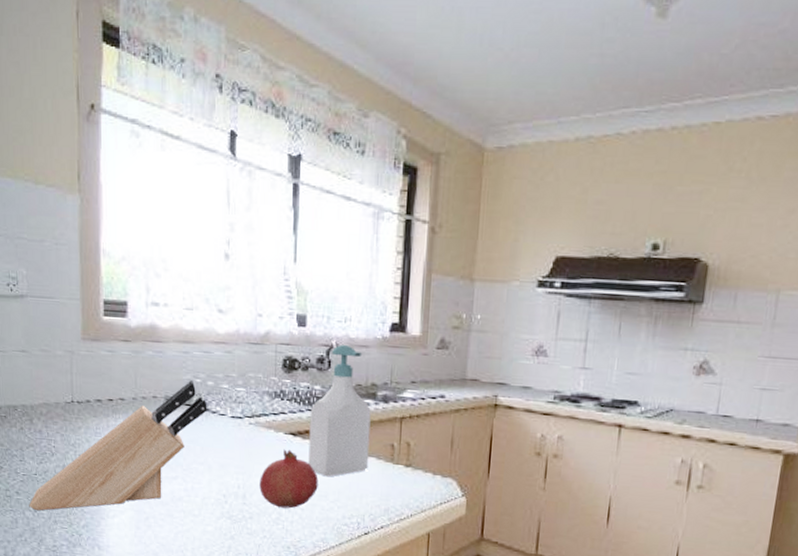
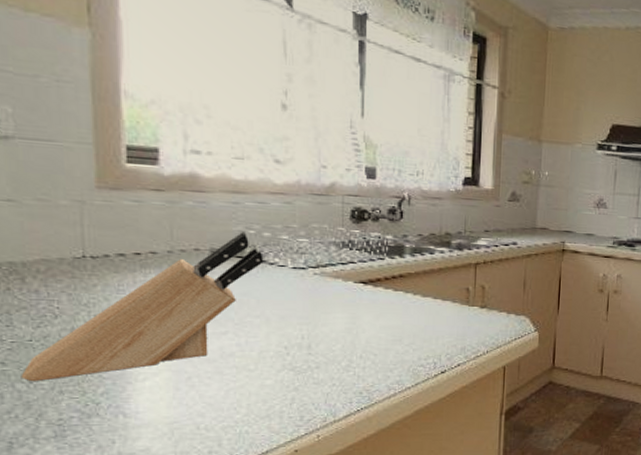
fruit: present [259,449,318,509] -> none [327,297,392,355]
soap bottle: present [308,345,371,477] -> none [381,197,445,322]

